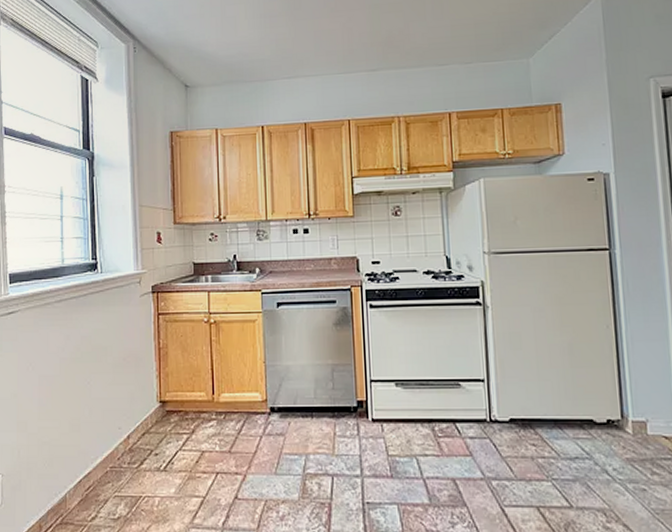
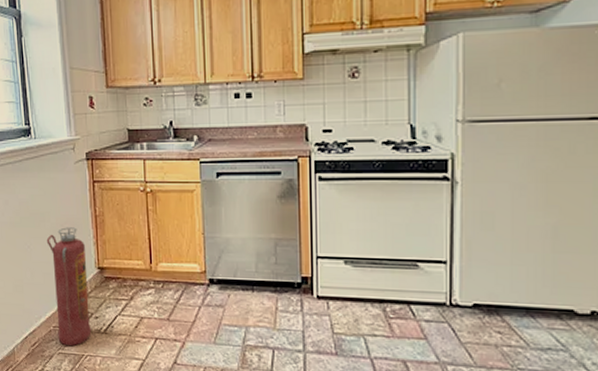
fire extinguisher: none [107,361,151,488] -> present [46,227,92,347]

